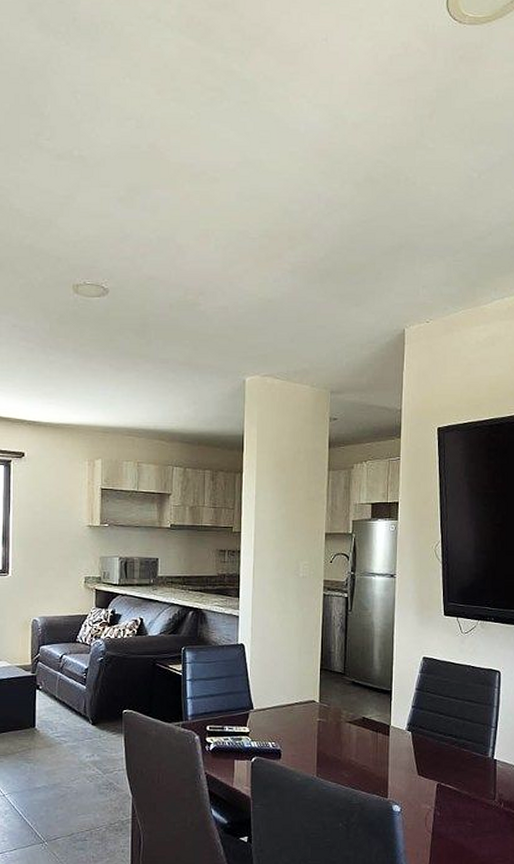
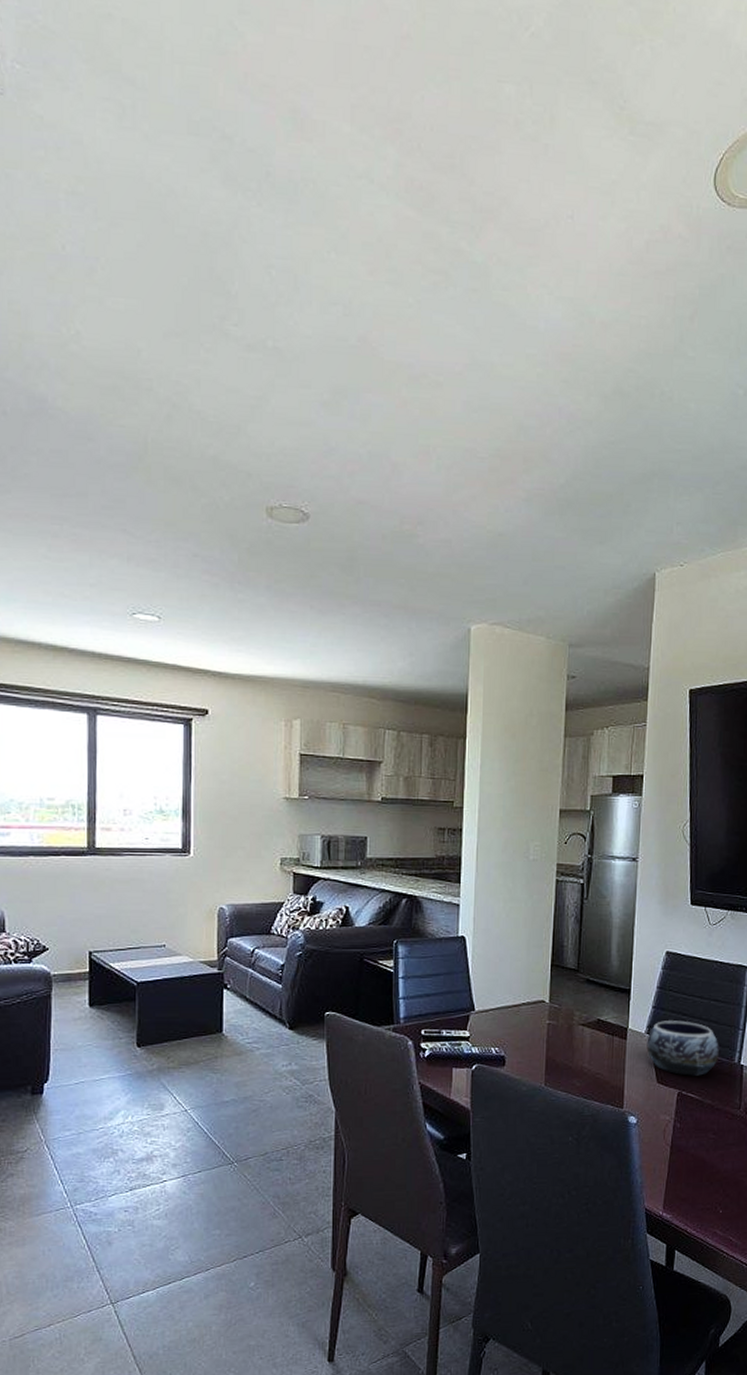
decorative bowl: none [407,719,474,769] -> present [646,1020,719,1076]

